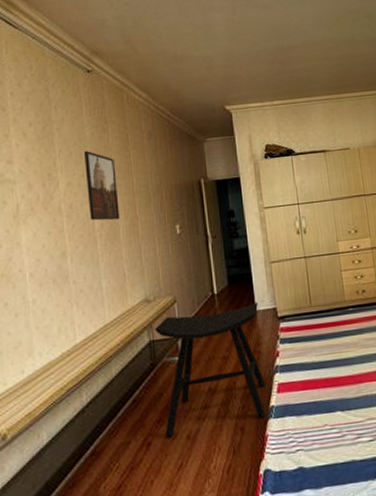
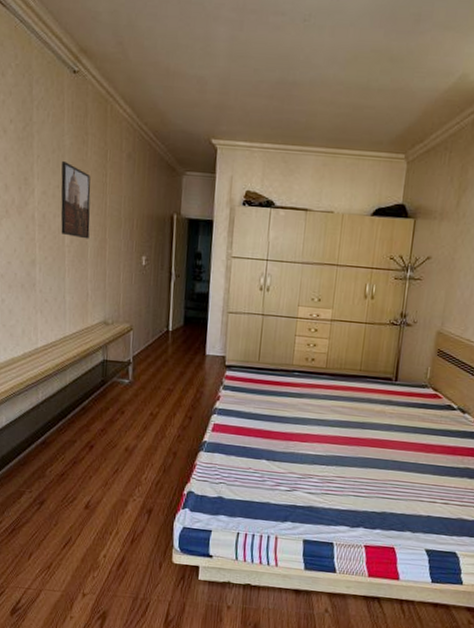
stool: present [155,301,267,438] -> none [107,341,208,449]

